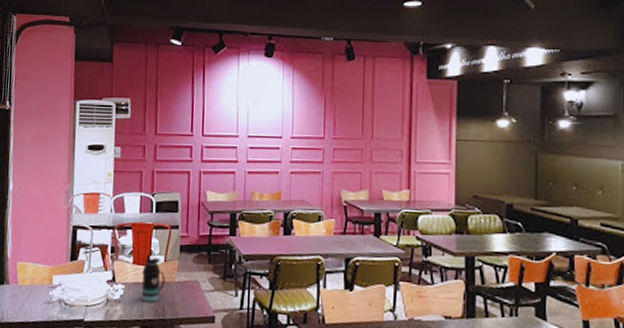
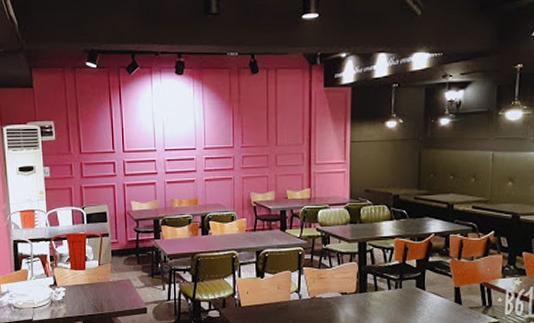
bottle: present [141,255,166,302] -> none [80,261,102,300]

